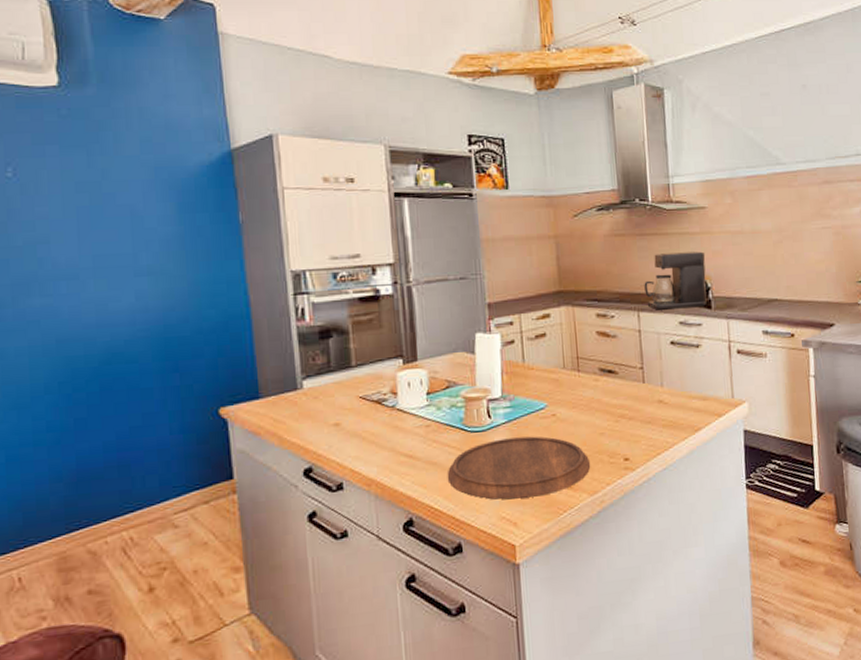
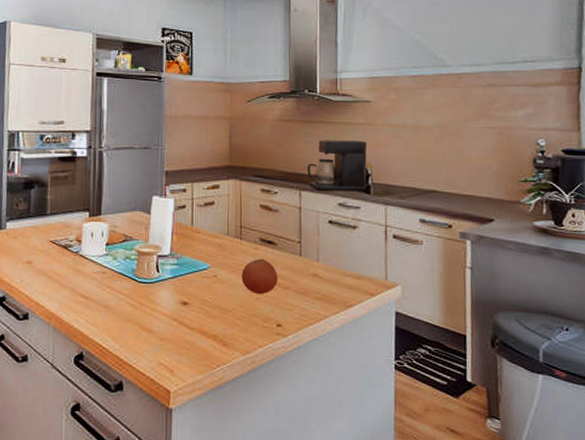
cutting board: present [448,436,591,500] -> none [117,292,245,349]
fruit: none [582,390,622,430] -> present [241,258,278,295]

